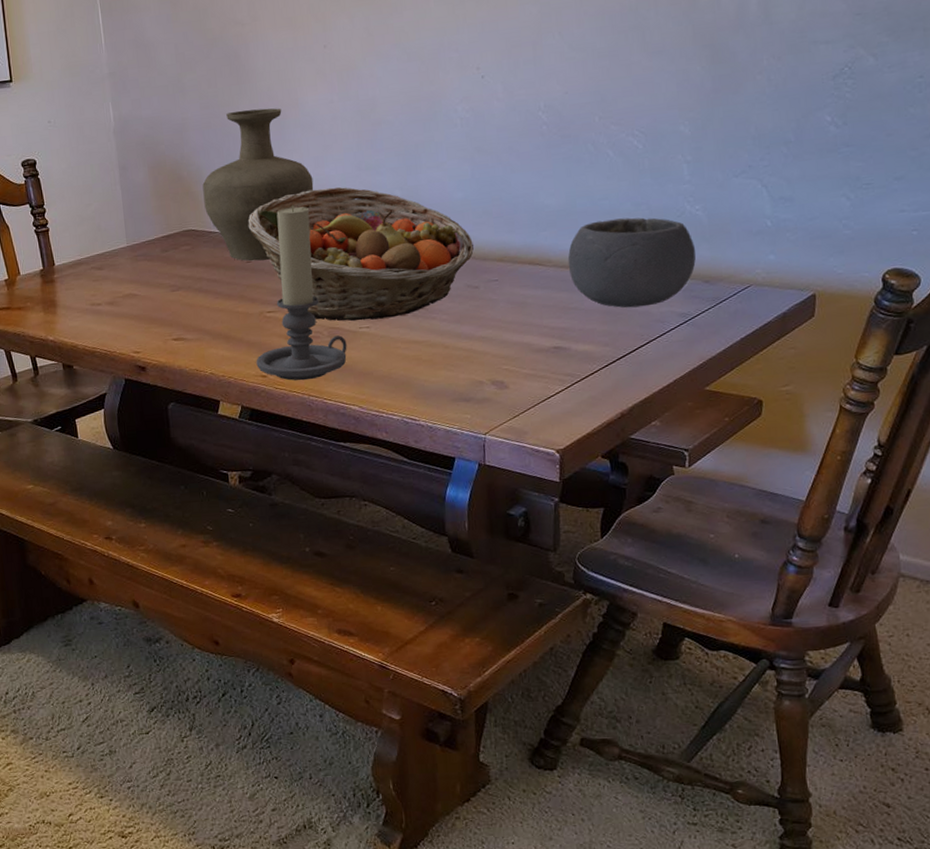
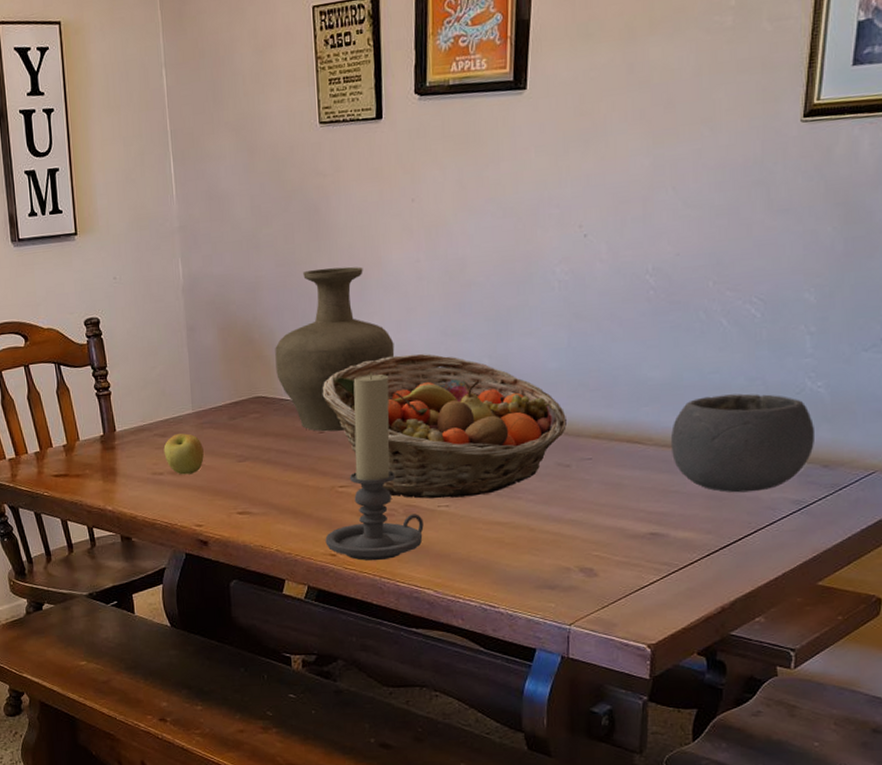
apple: none [100,265,140,305] -> present [163,433,204,475]

